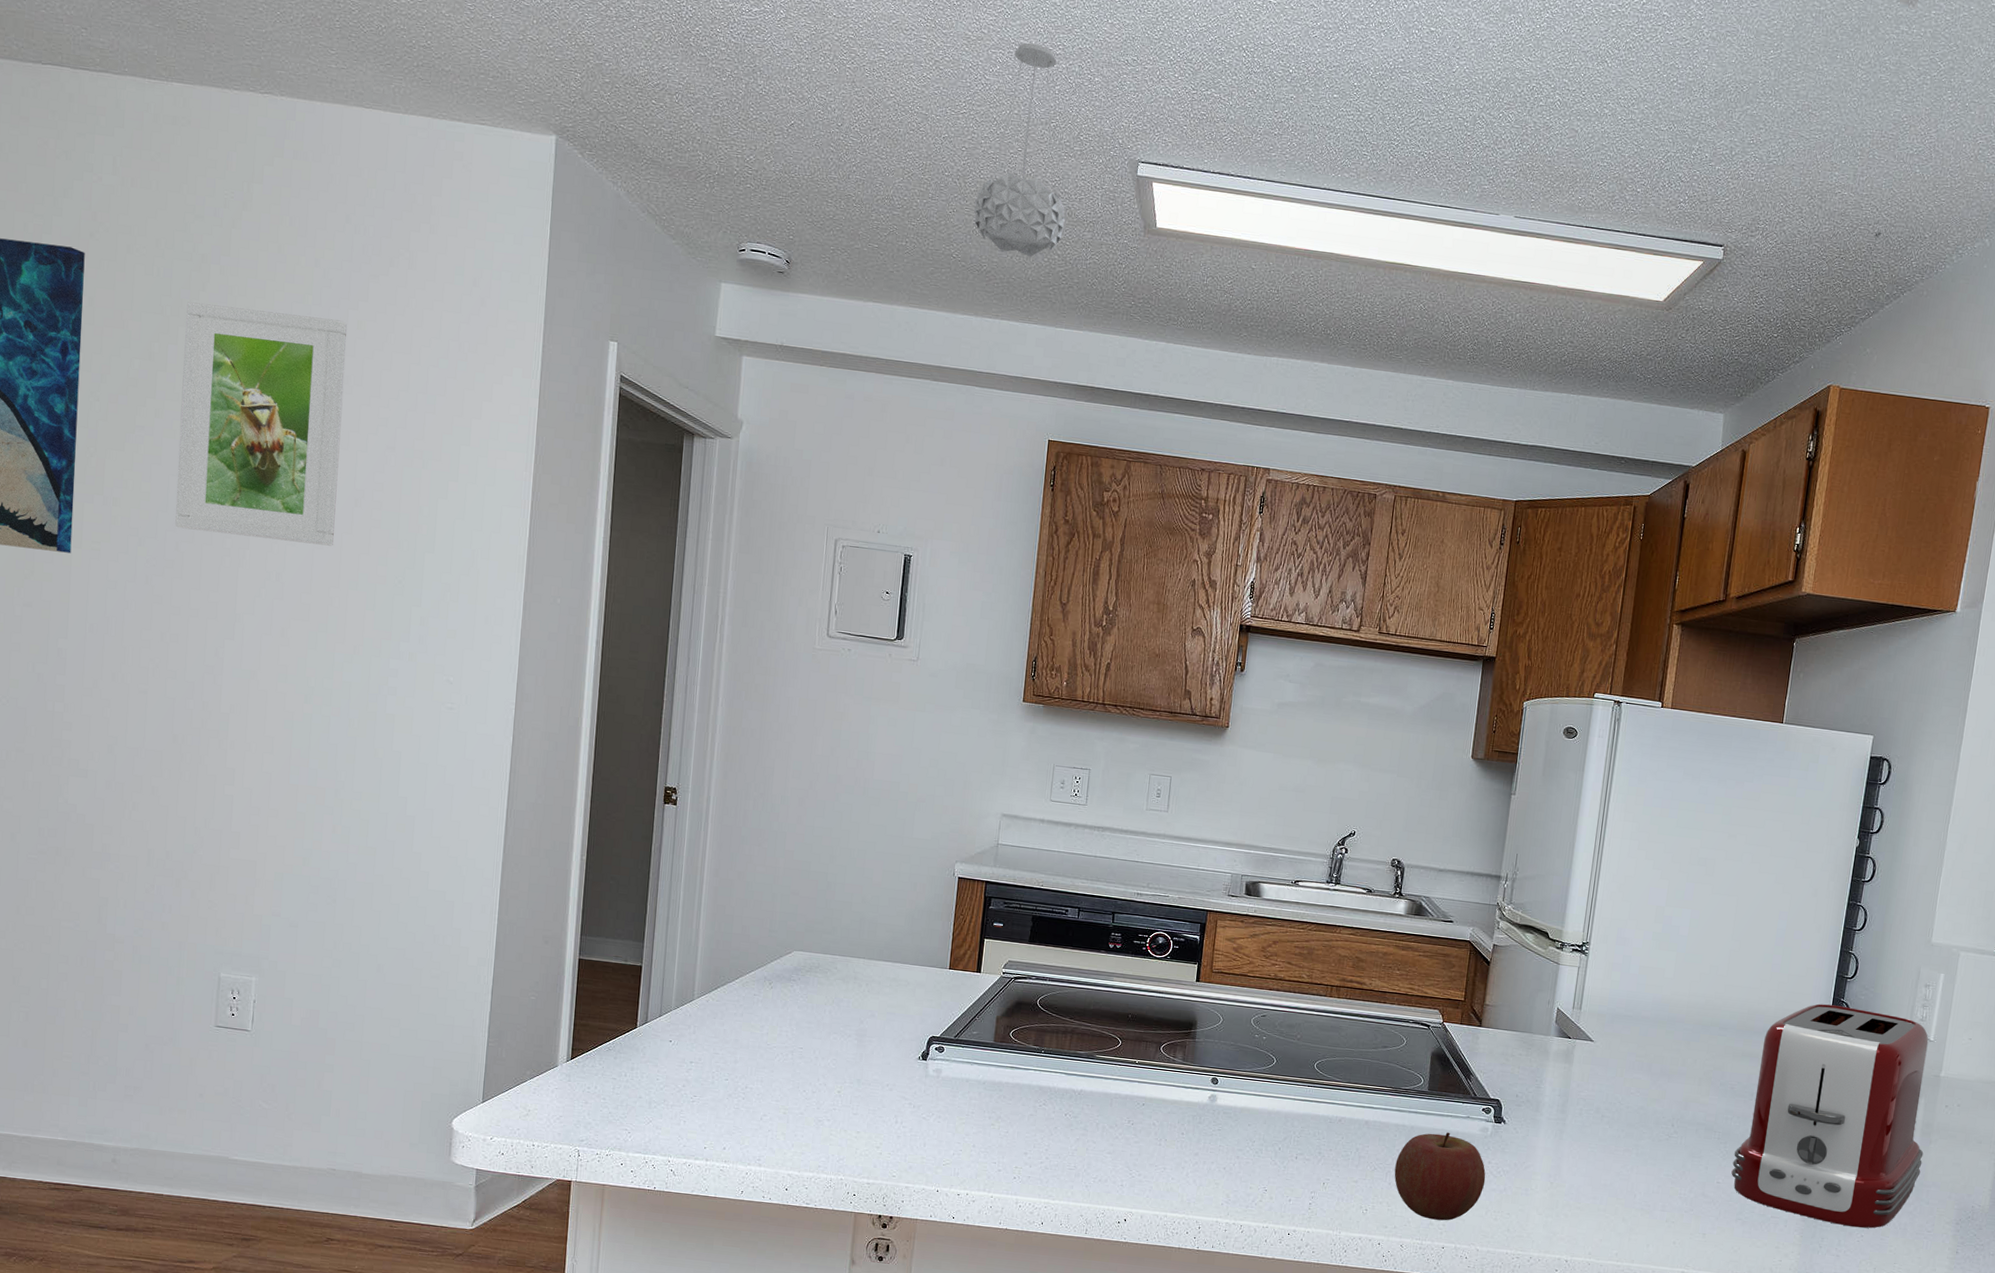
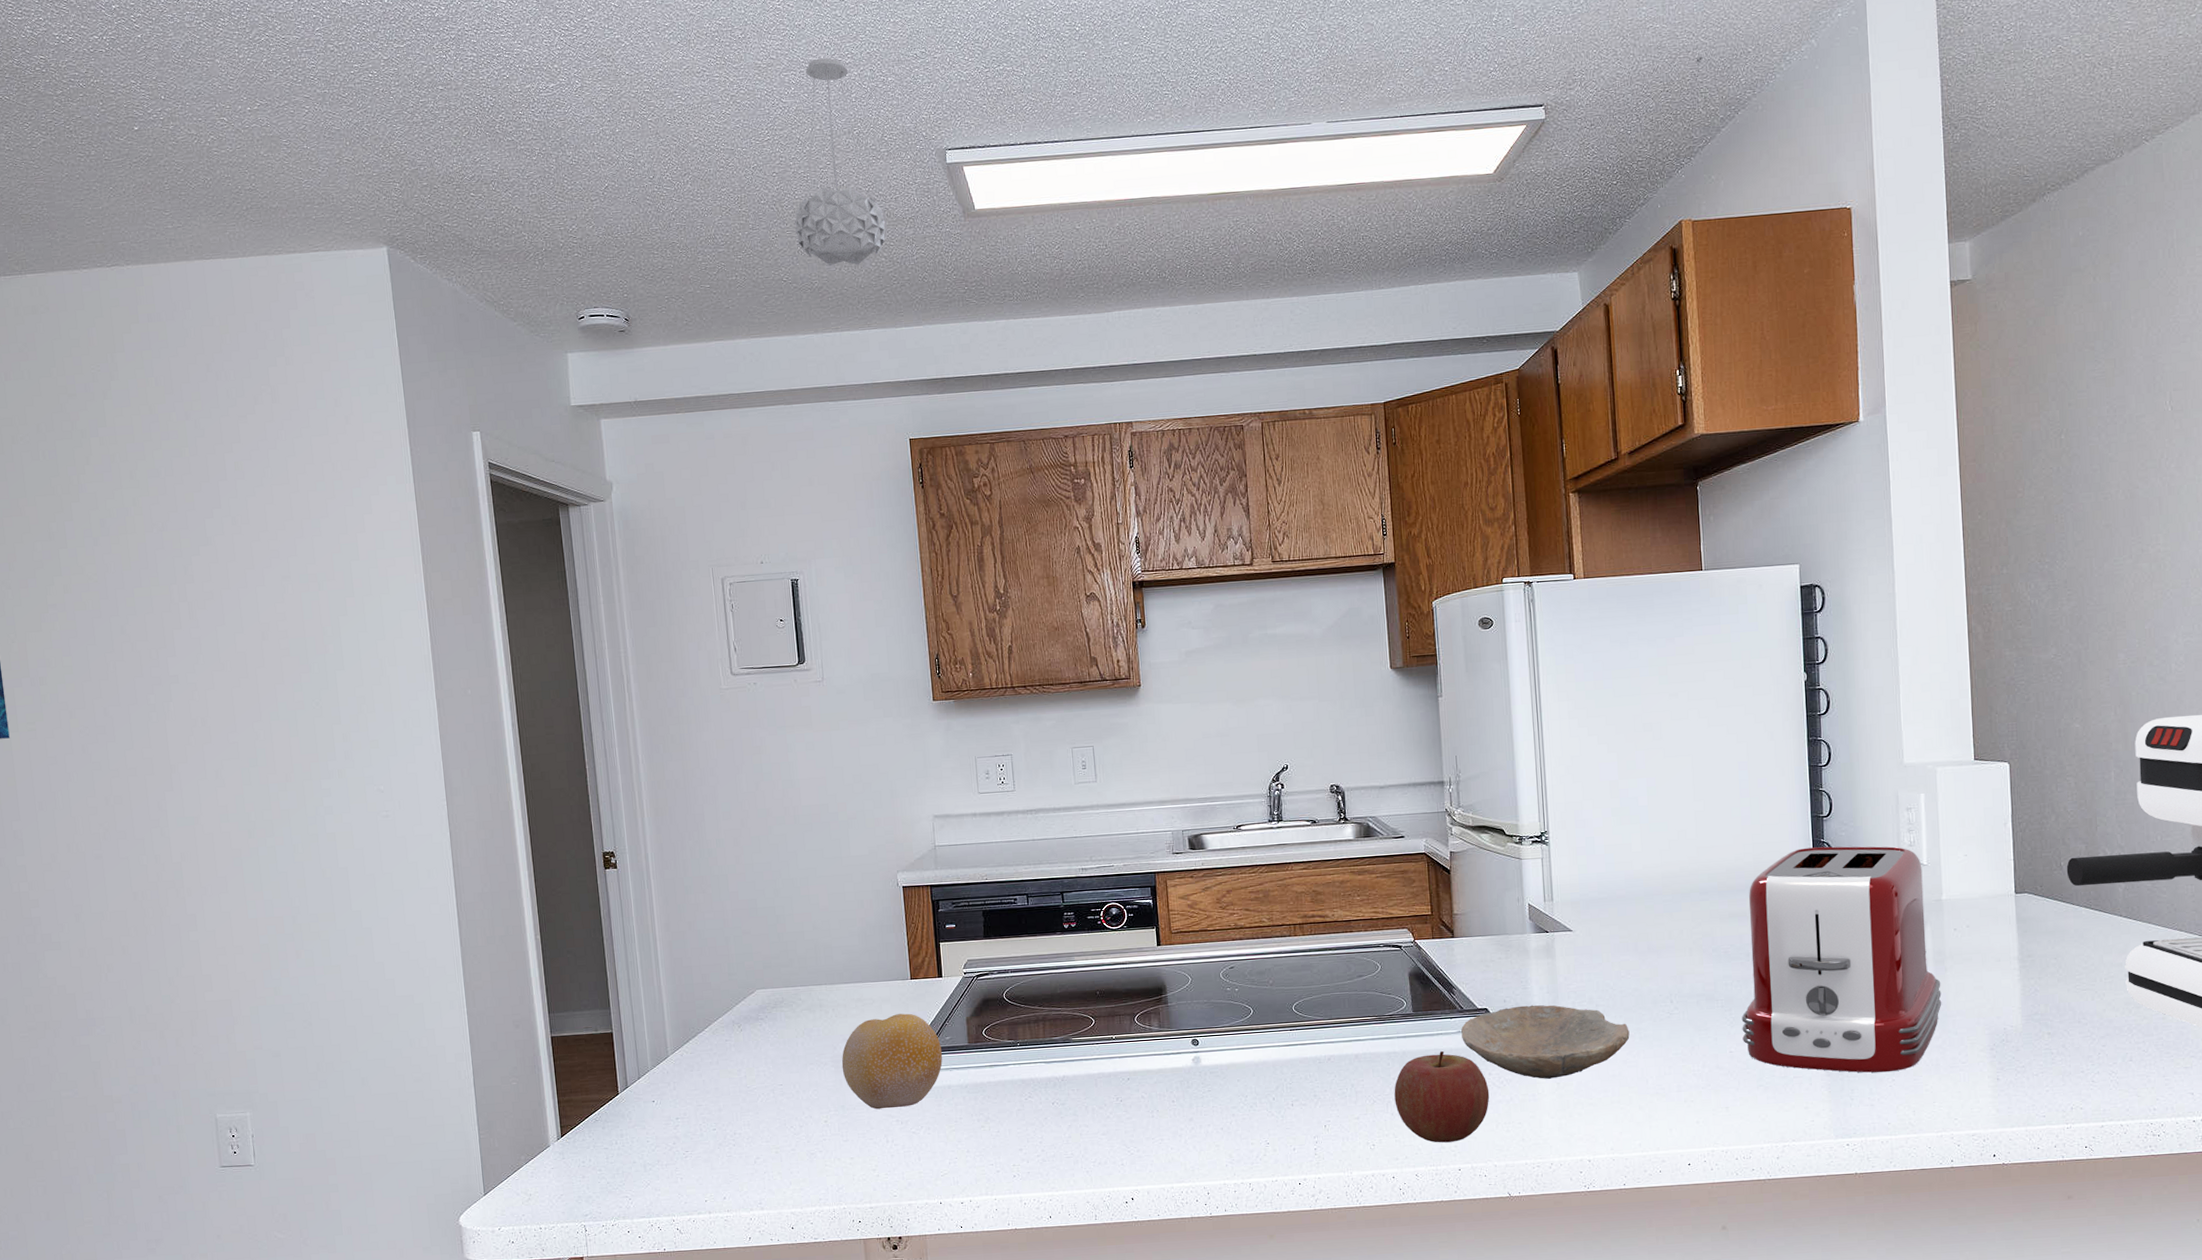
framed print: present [175,302,347,546] -> none [75,465,249,694]
fruit: none [864,1000,967,1092] -> present [841,1013,943,1110]
bowl: none [1469,1102,1628,1178] -> present [1461,1004,1630,1079]

